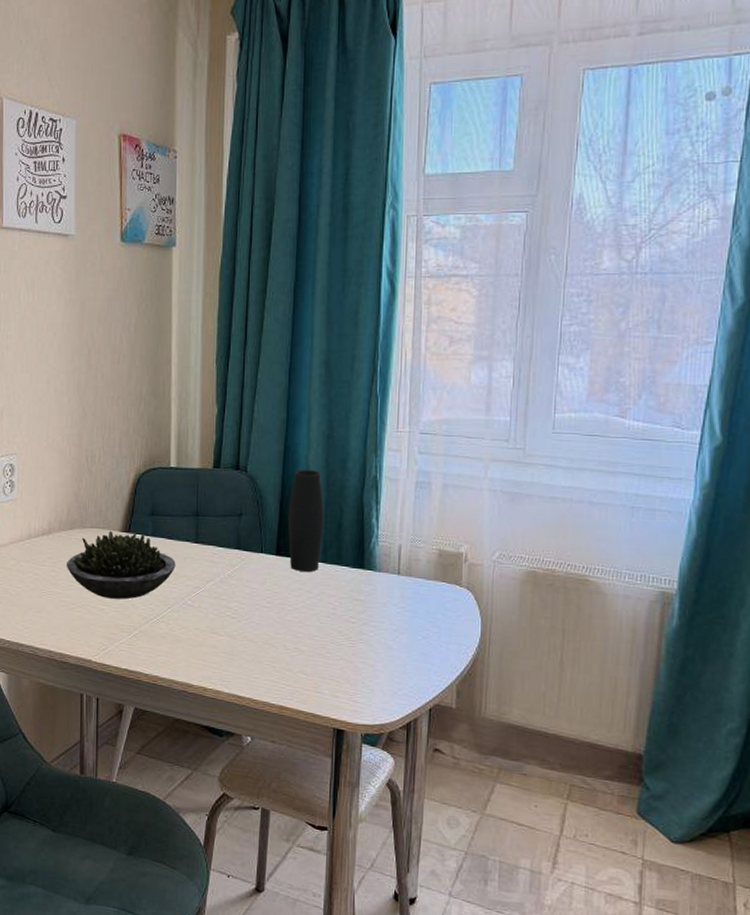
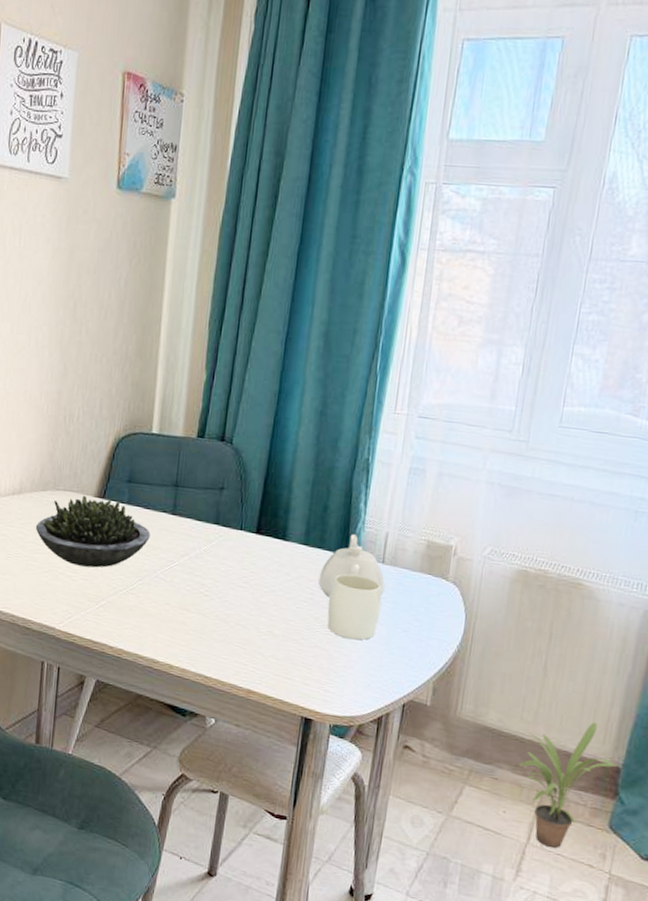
vase: present [287,470,324,572] -> none [270,446,311,554]
teapot: none [338,549,403,611] -> present [317,534,385,597]
mug: none [349,586,401,650] -> present [327,573,382,641]
potted plant: none [546,712,638,838] -> present [520,722,616,848]

